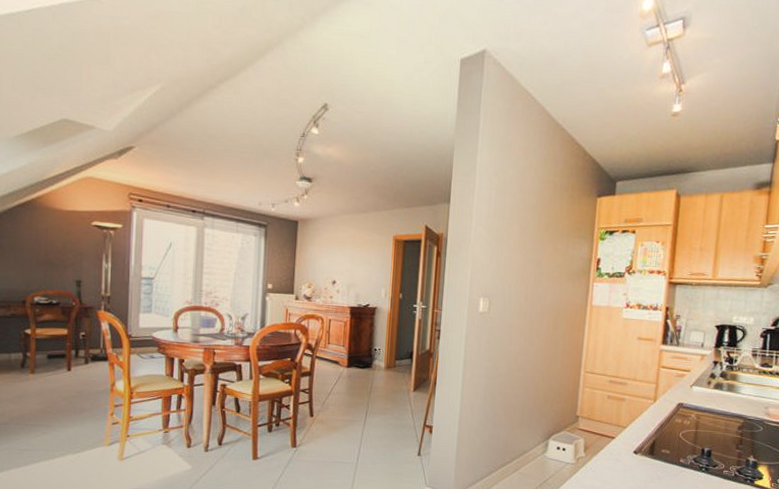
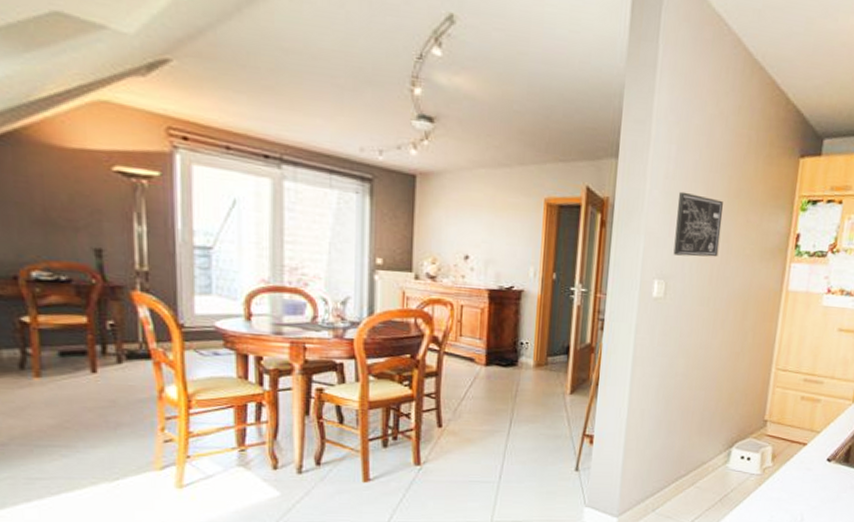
wall art: none [495,227,535,279] -> present [673,191,723,257]

